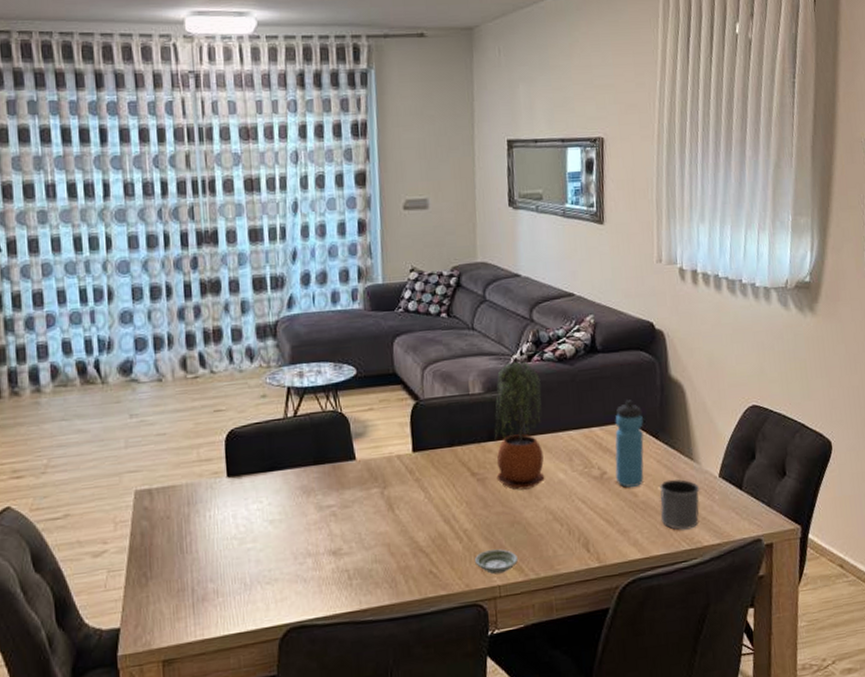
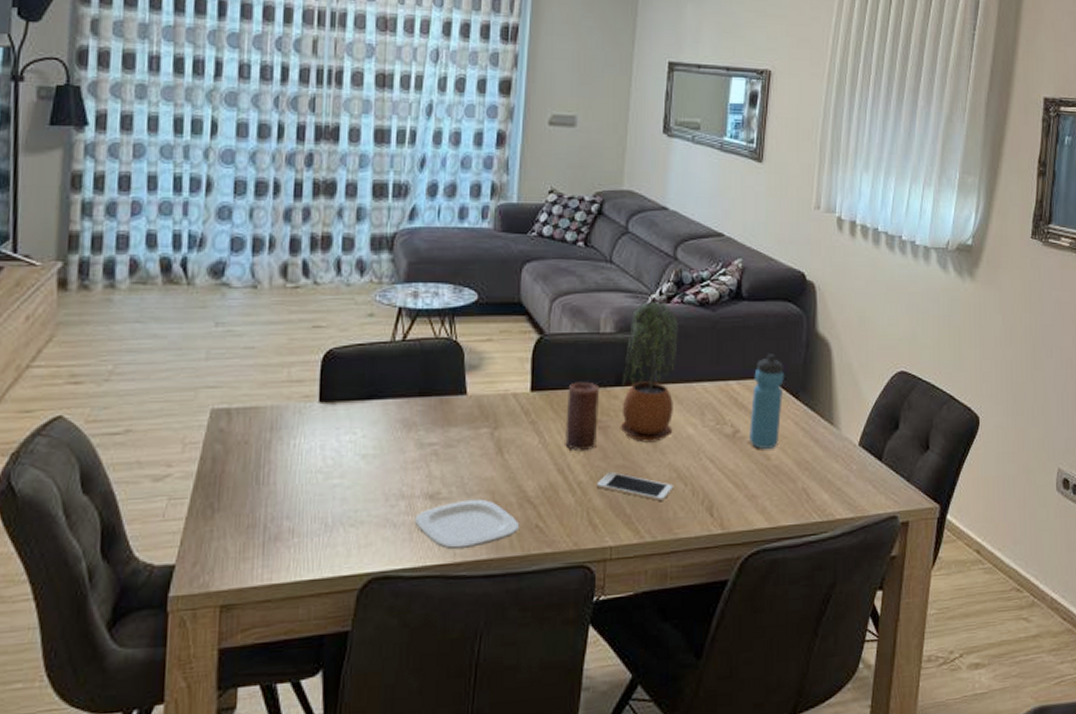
plate: none [321,551,416,598] -> present [414,498,520,550]
candle: none [446,440,477,502] -> present [565,381,599,452]
saucer: present [475,549,518,575] -> none [587,506,634,534]
cell phone: none [480,518,551,542] -> present [596,471,674,501]
mug: present [660,478,700,530] -> none [792,443,837,500]

